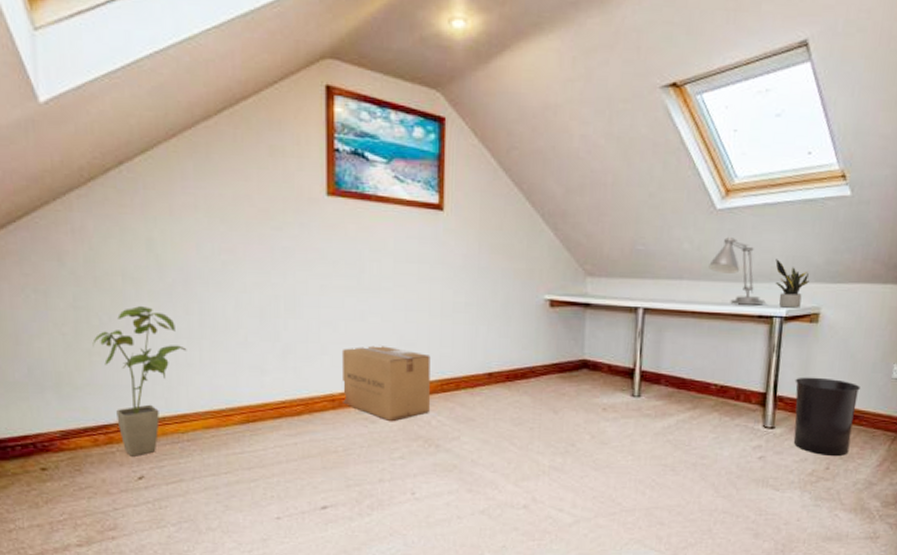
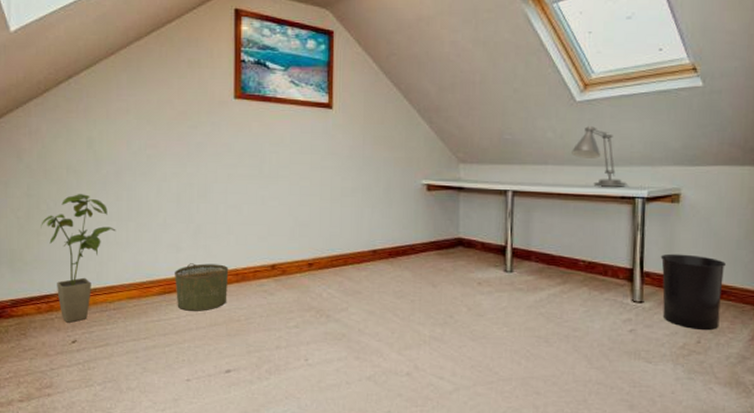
basket: none [259,388,324,442] -> present [175,263,229,311]
box: present [341,346,431,422] -> none [244,226,322,294]
potted plant: present [775,259,809,308] -> none [634,145,668,189]

